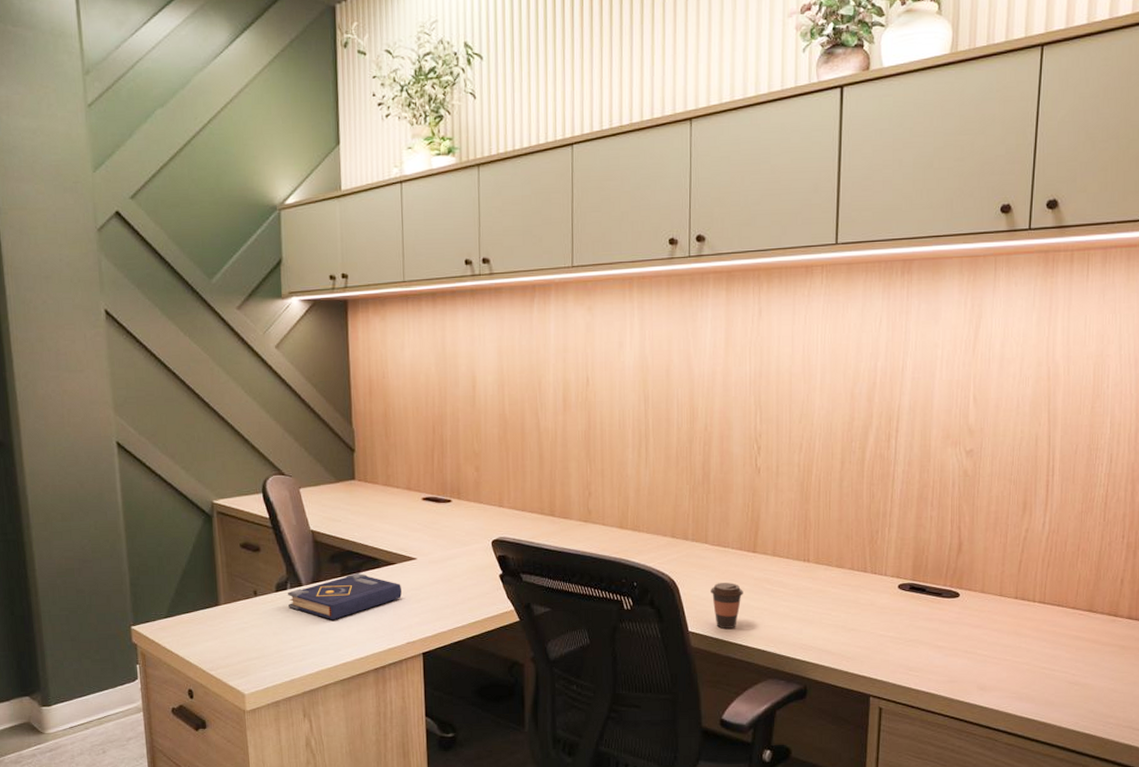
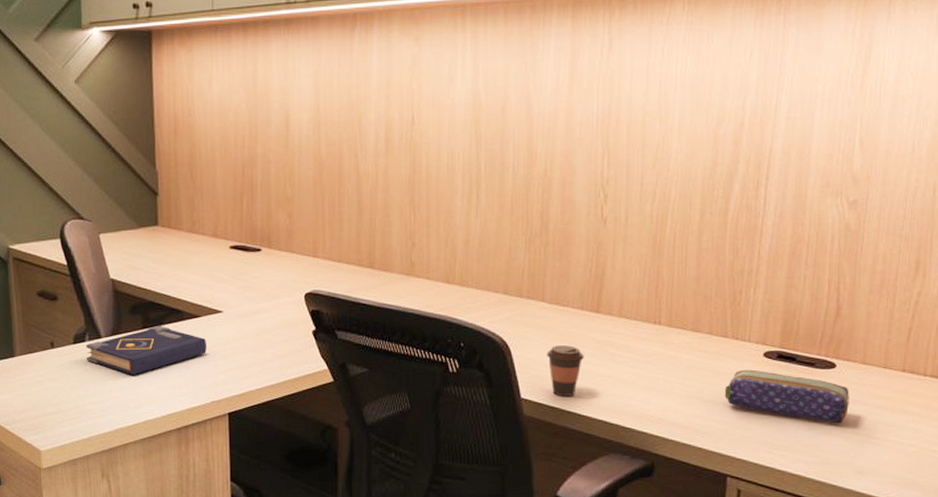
pencil case: none [866,600,972,646] -> present [724,369,850,424]

